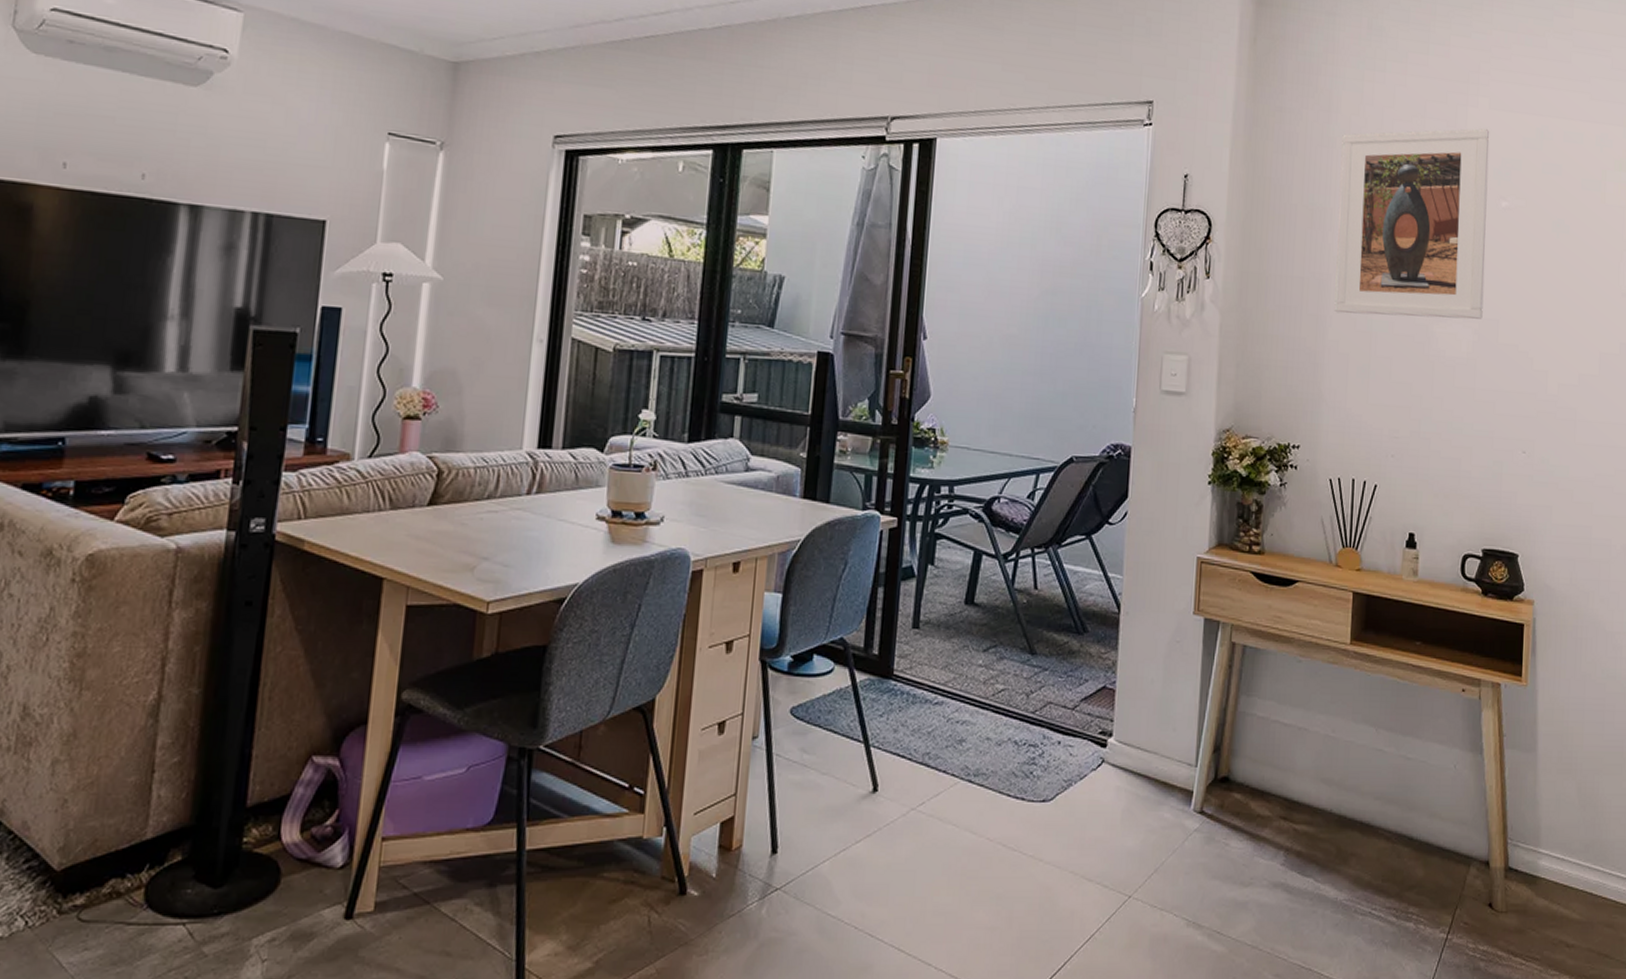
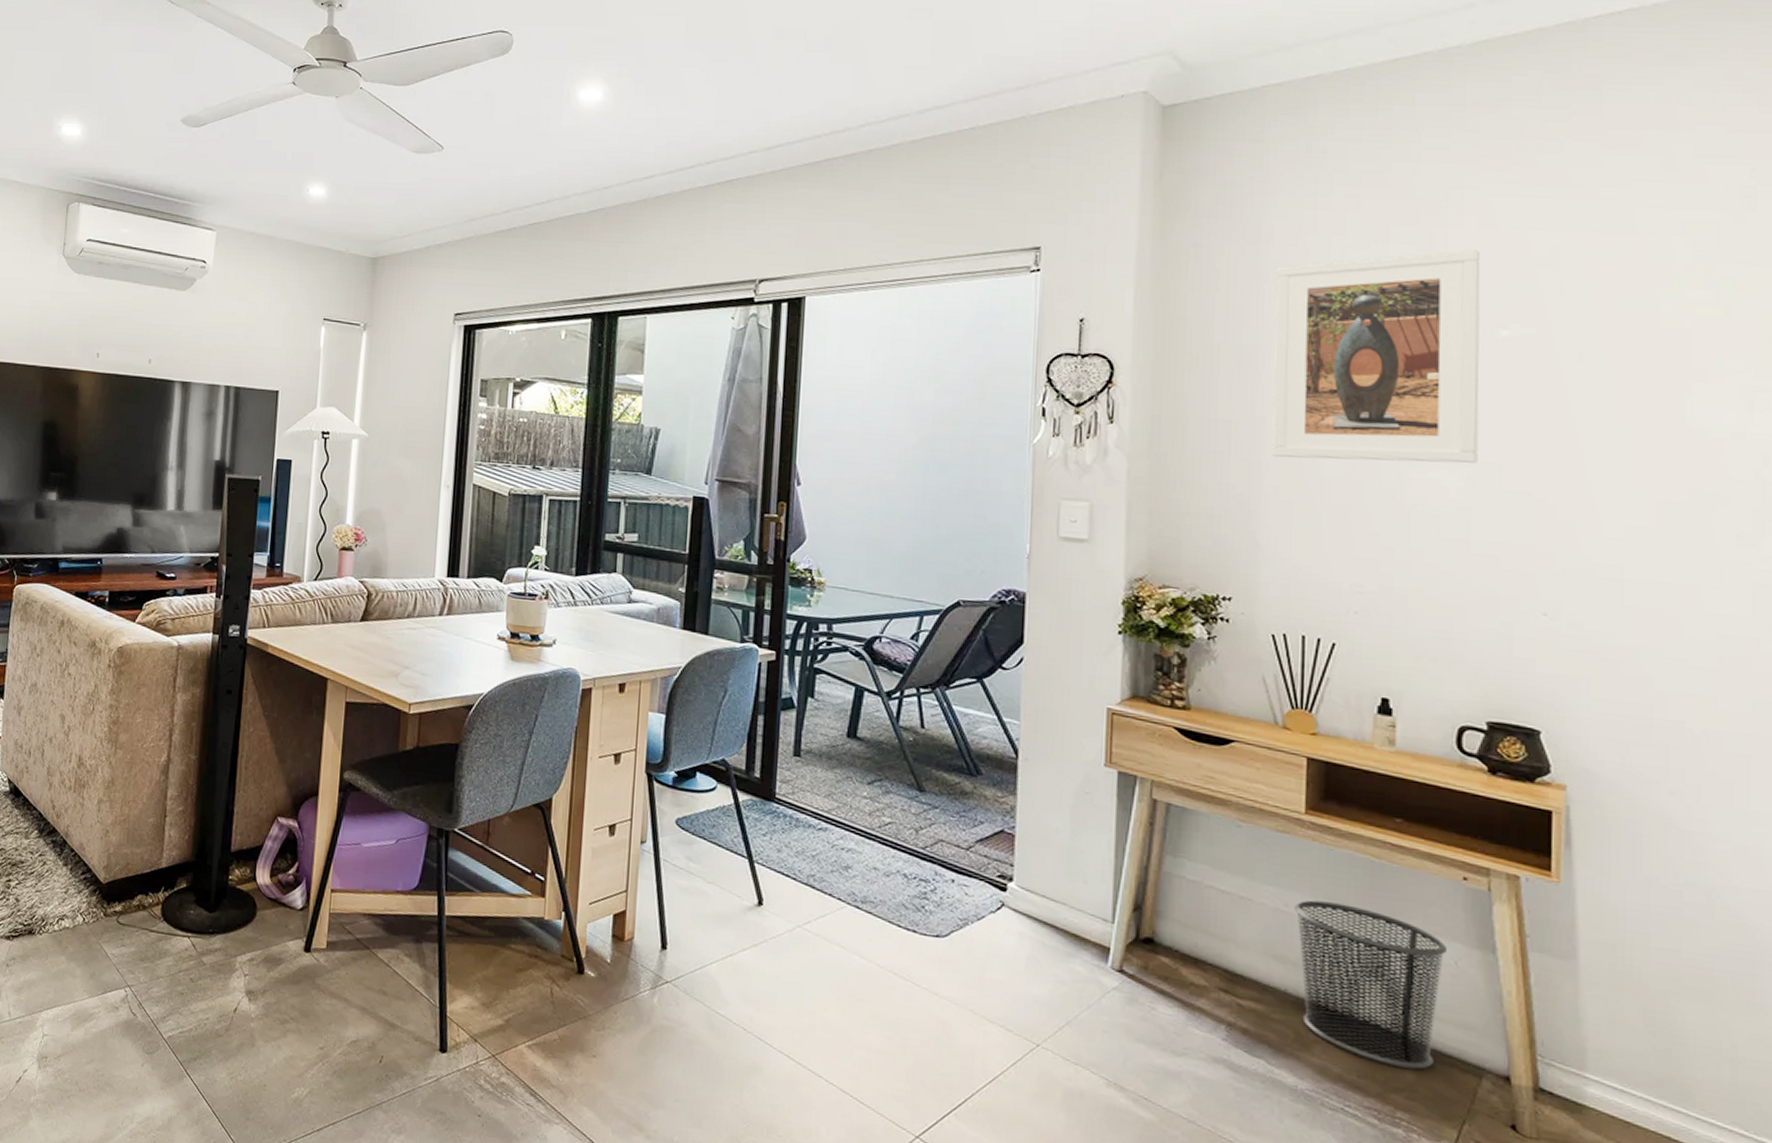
waste bin: none [1340,724,1450,866] -> present [1294,900,1448,1070]

